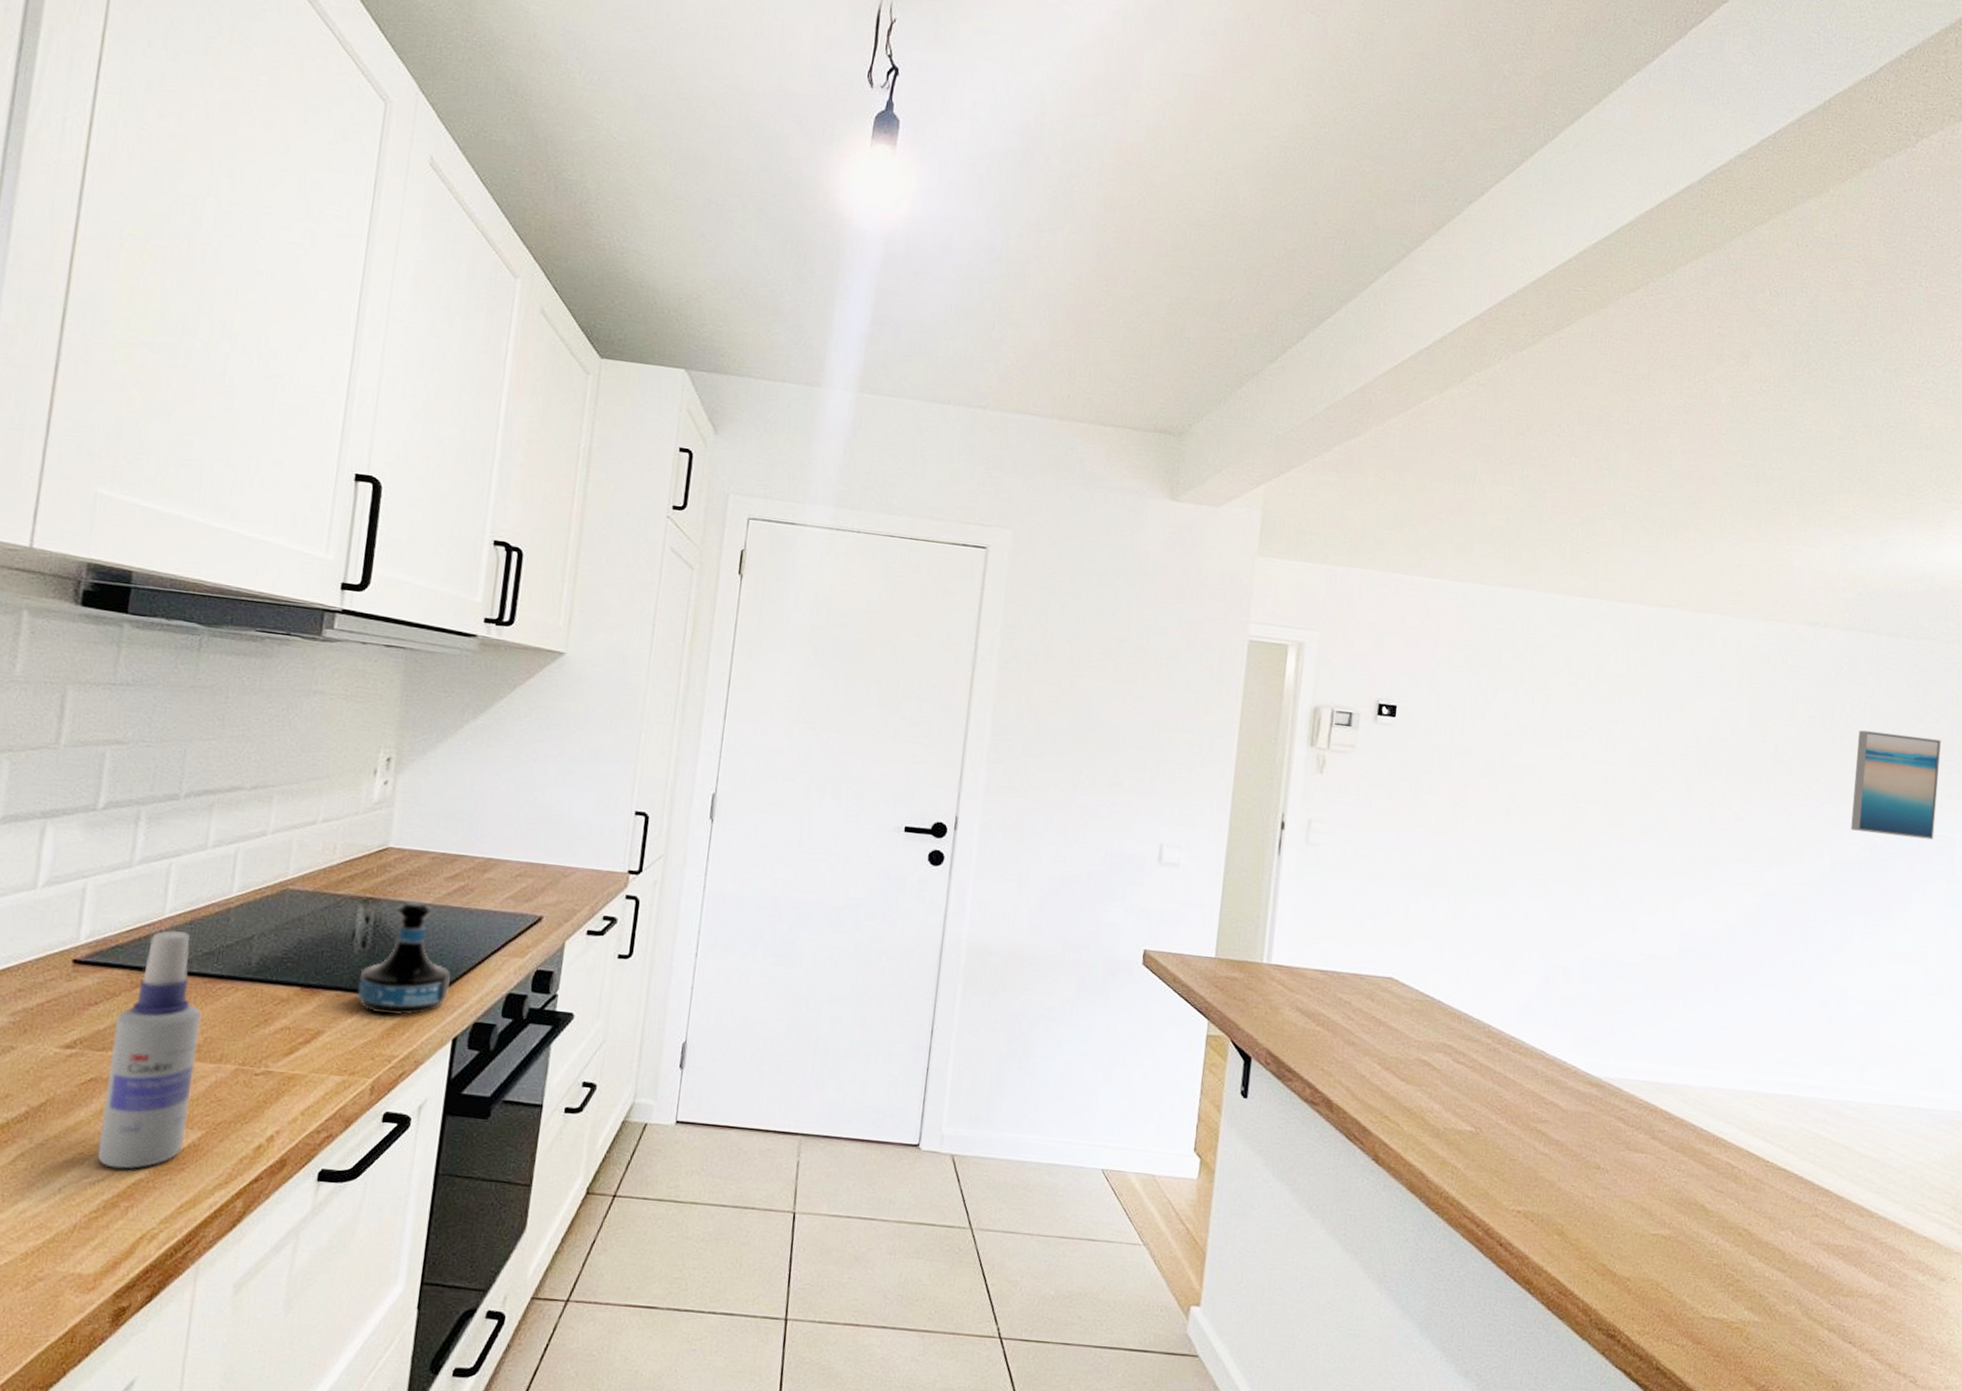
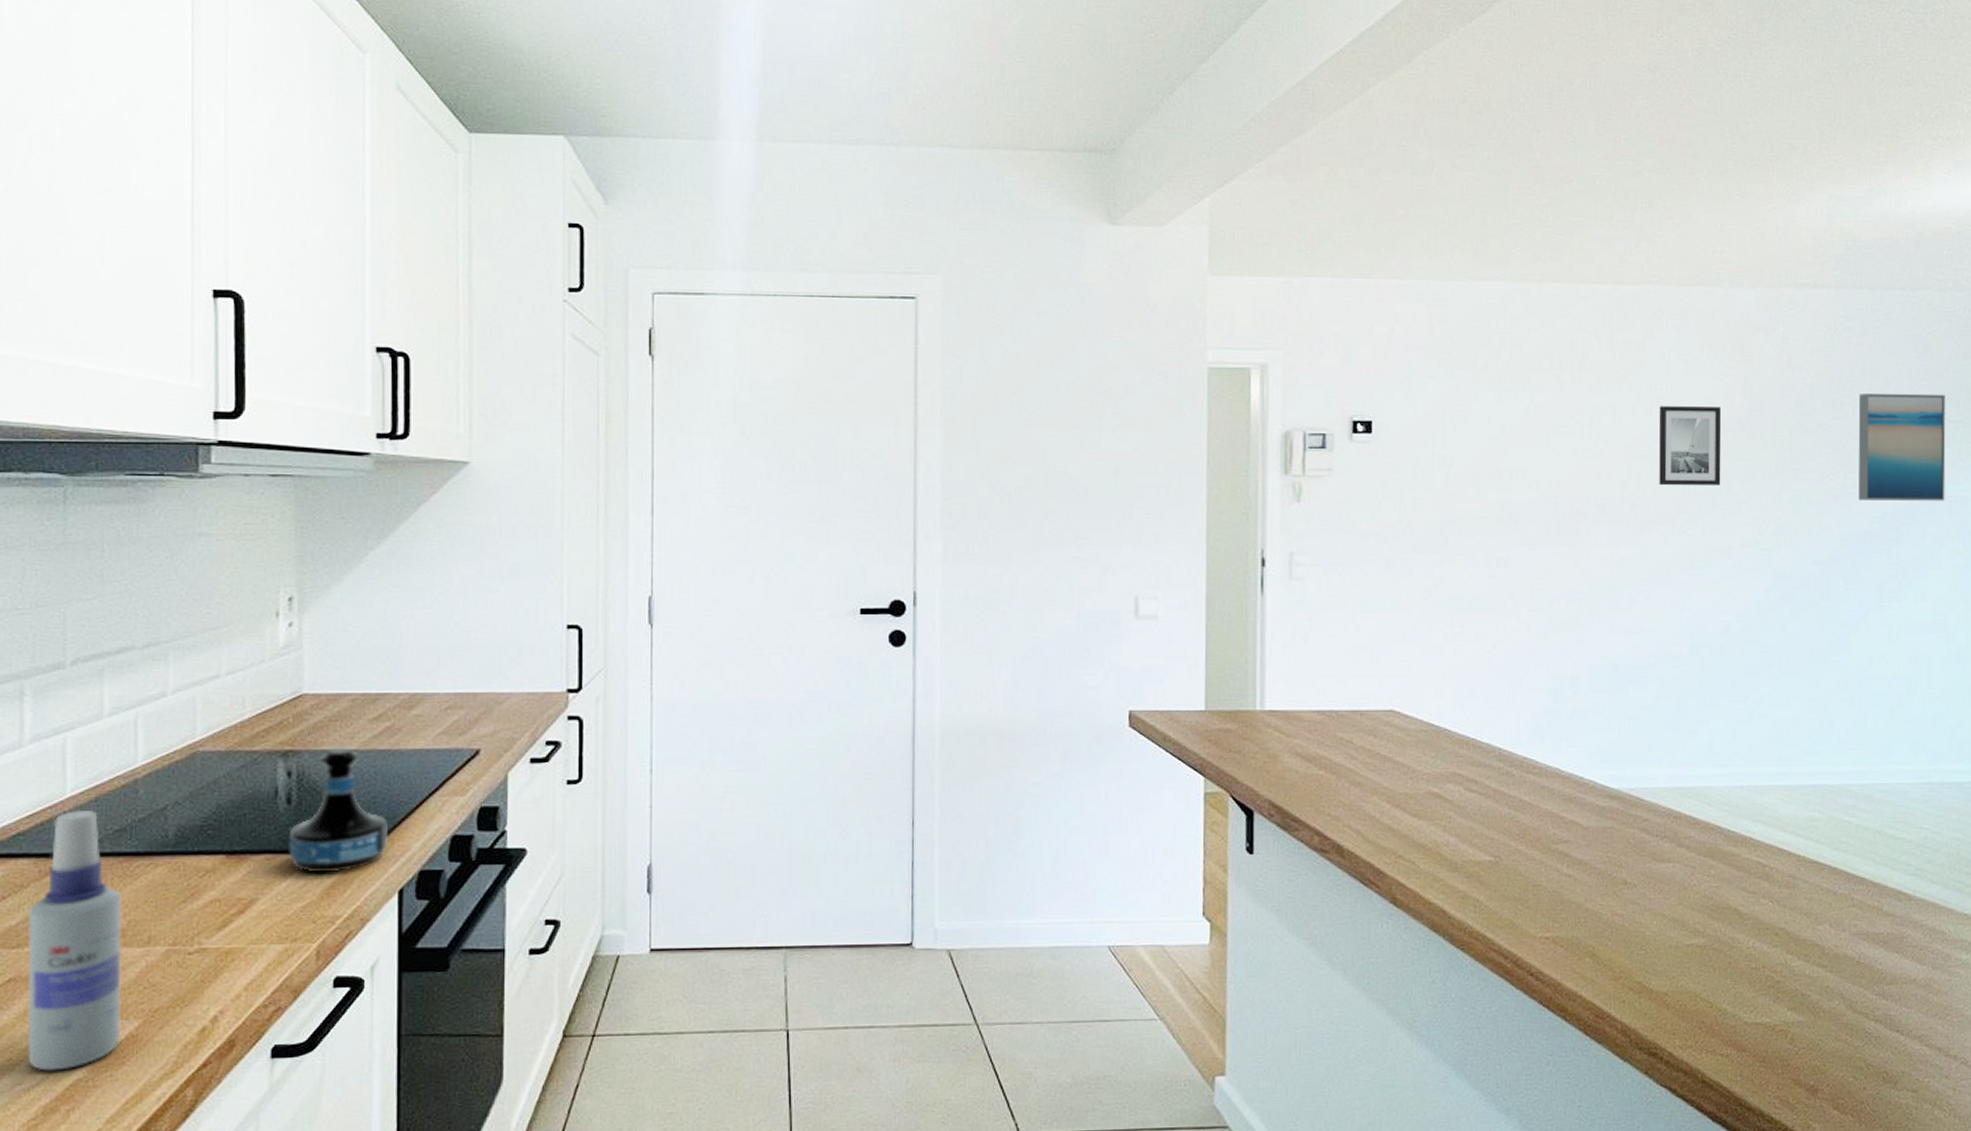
wall art: none [1662,721,1726,801] -> present [1659,406,1722,486]

